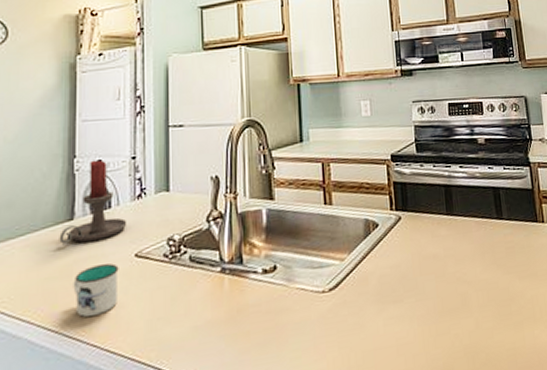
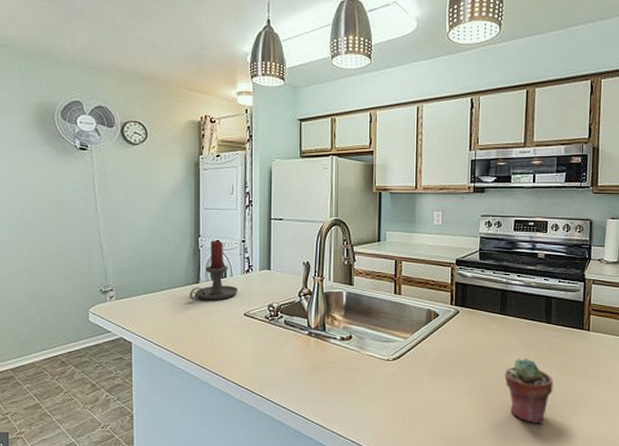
mug: present [73,263,119,318] -> none [199,318,232,354]
potted succulent: none [461,265,518,349] -> present [505,358,553,424]

